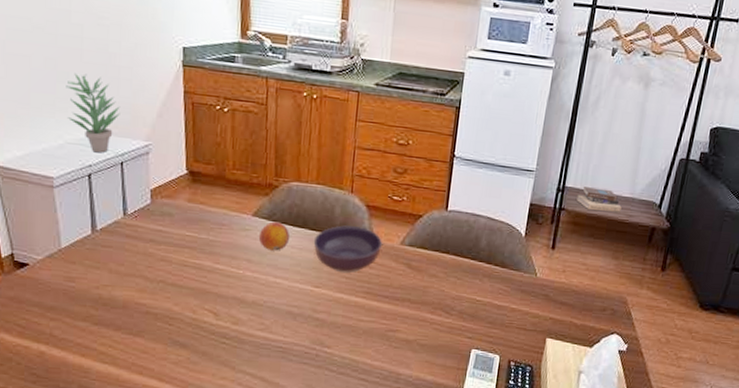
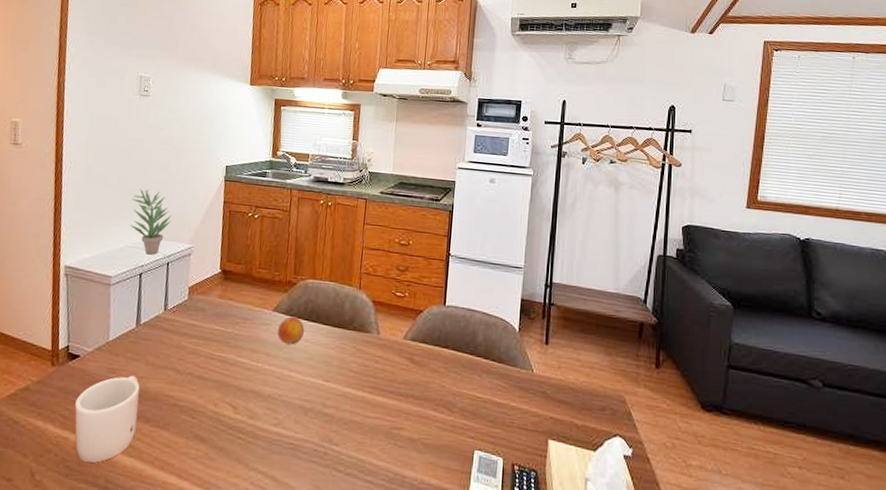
mug: none [32,284,107,370] -> present [74,375,140,463]
bowl: present [313,225,382,274] -> none [325,320,387,368]
books: present [576,185,622,212] -> none [564,281,608,307]

